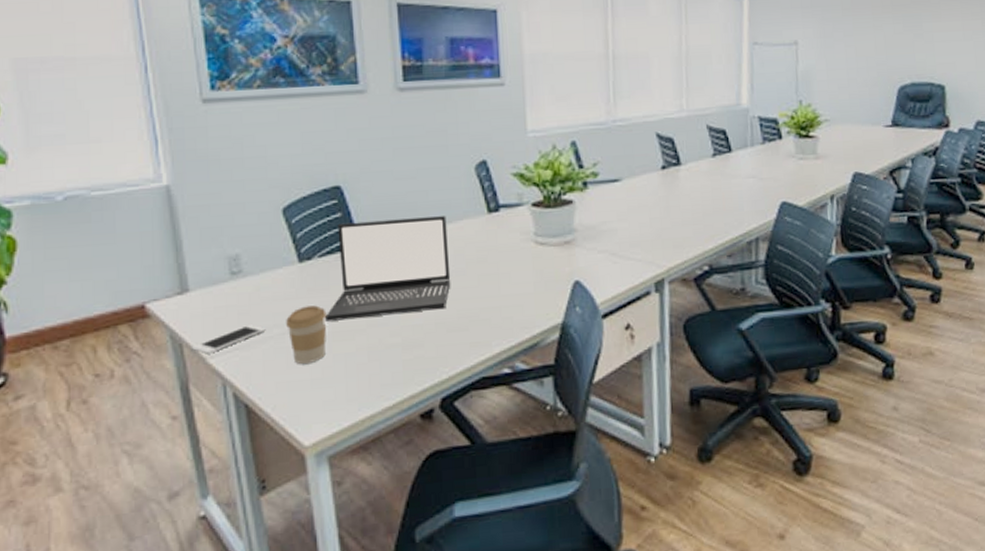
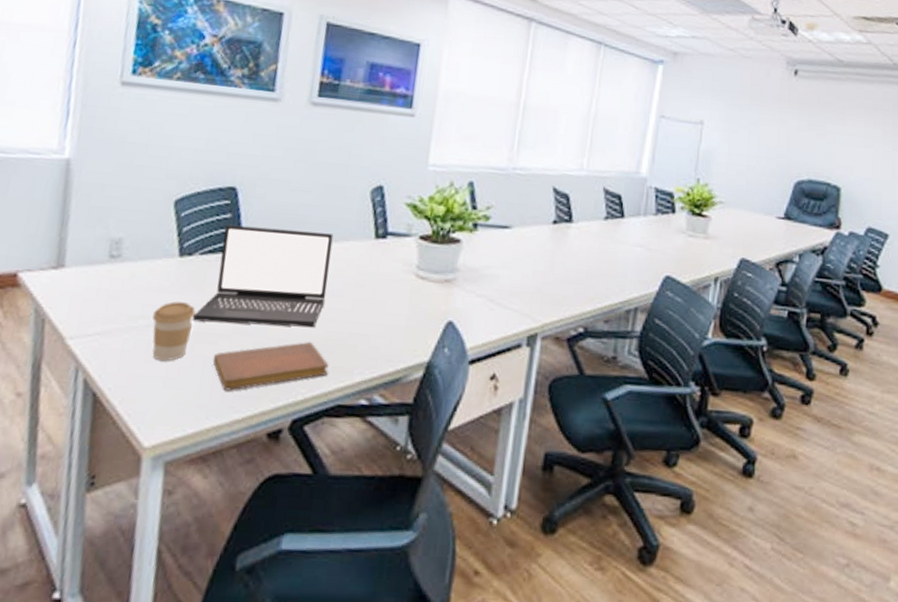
cell phone: present [191,324,266,354] -> none [53,311,132,335]
notebook: none [353,323,467,382] -> present [212,342,329,391]

